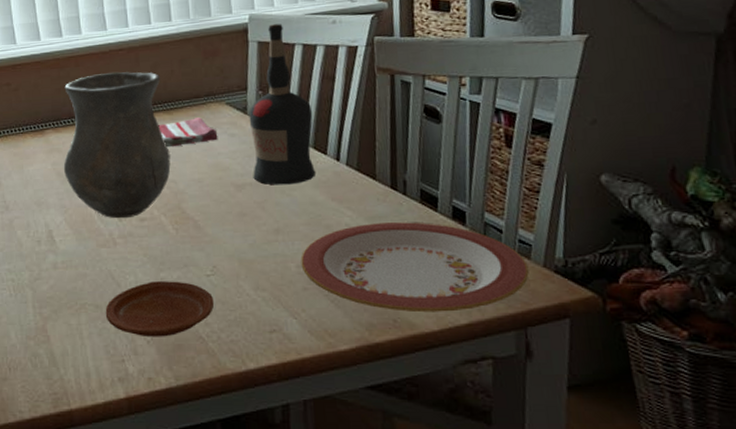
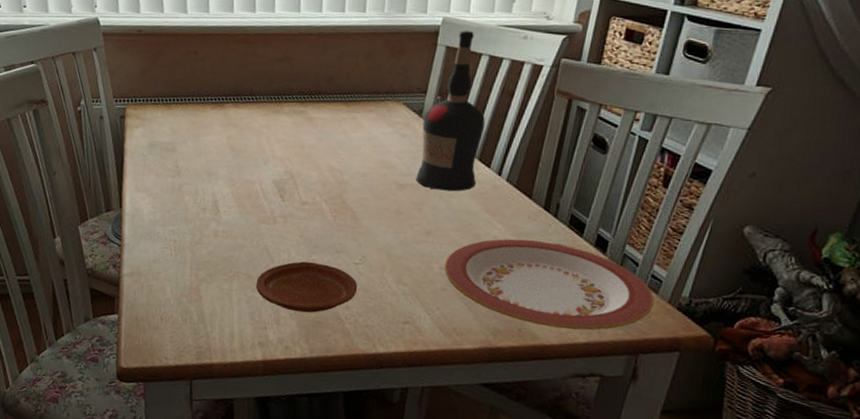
vase: present [63,71,171,219] -> none [237,55,345,200]
dish towel: present [158,117,218,148] -> none [334,113,390,139]

